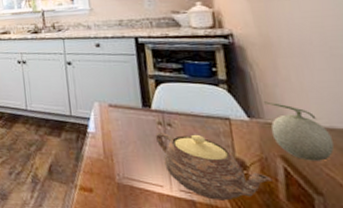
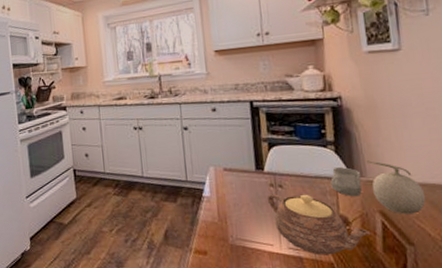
cup: none [224,108,260,140] -> present [330,167,362,197]

